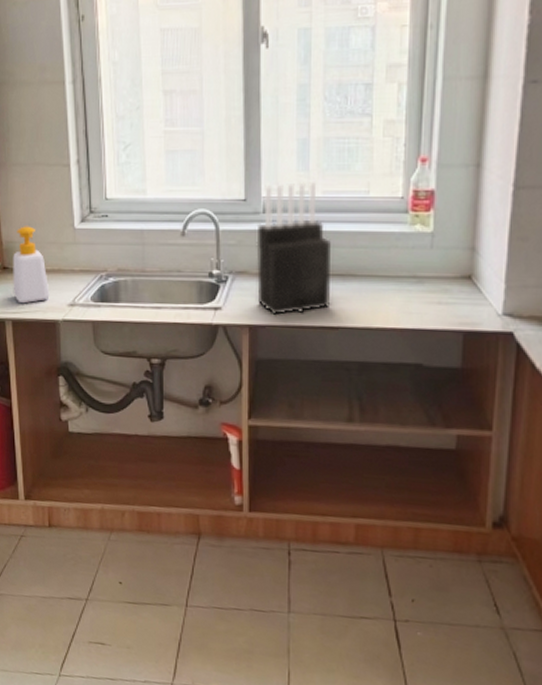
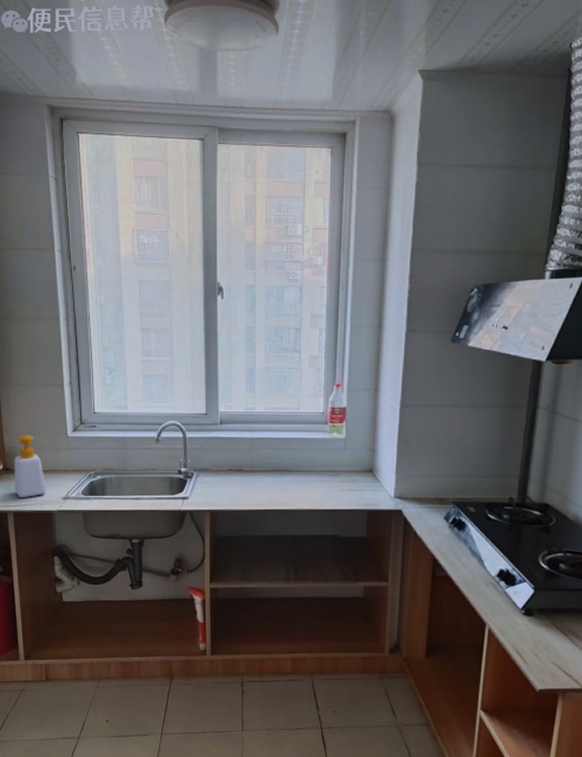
knife block: present [256,182,331,316] -> none [215,401,271,503]

